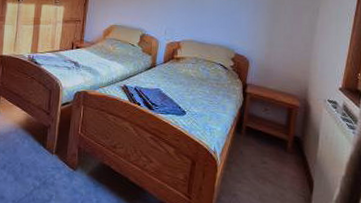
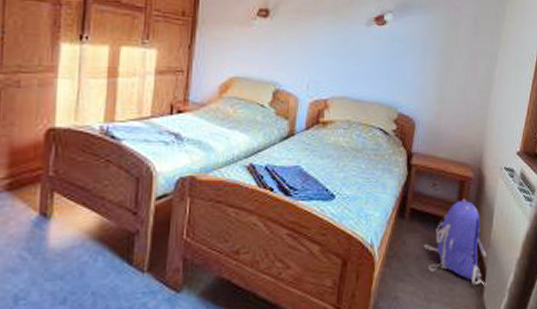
backpack: none [258,122,315,196] -> present [424,198,488,287]

